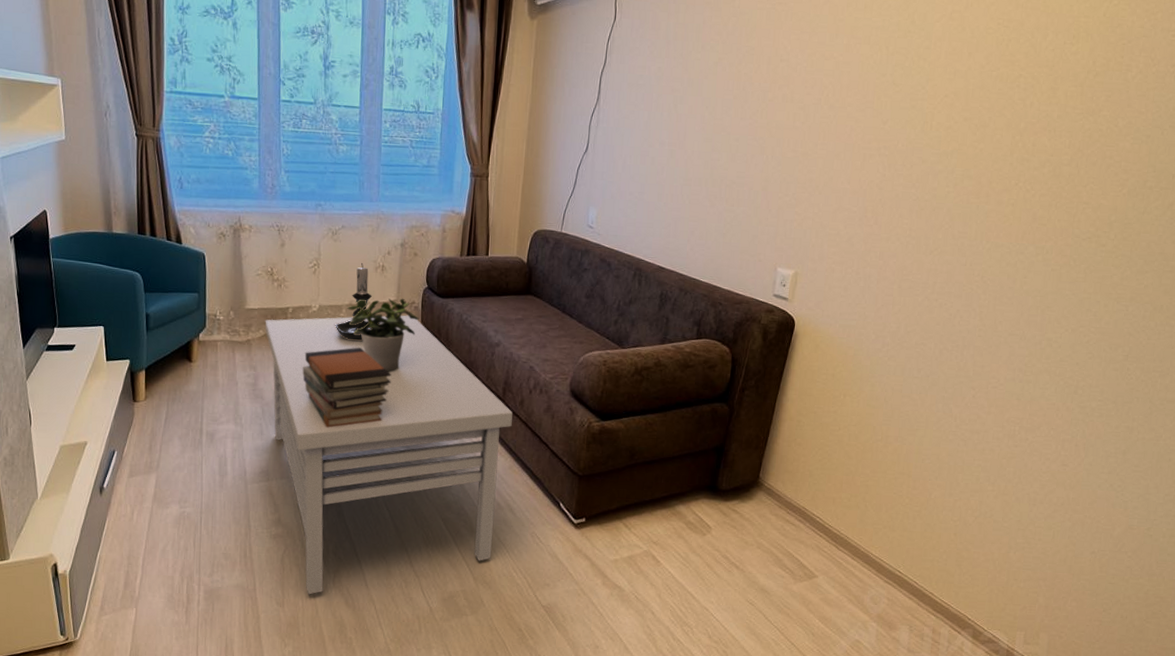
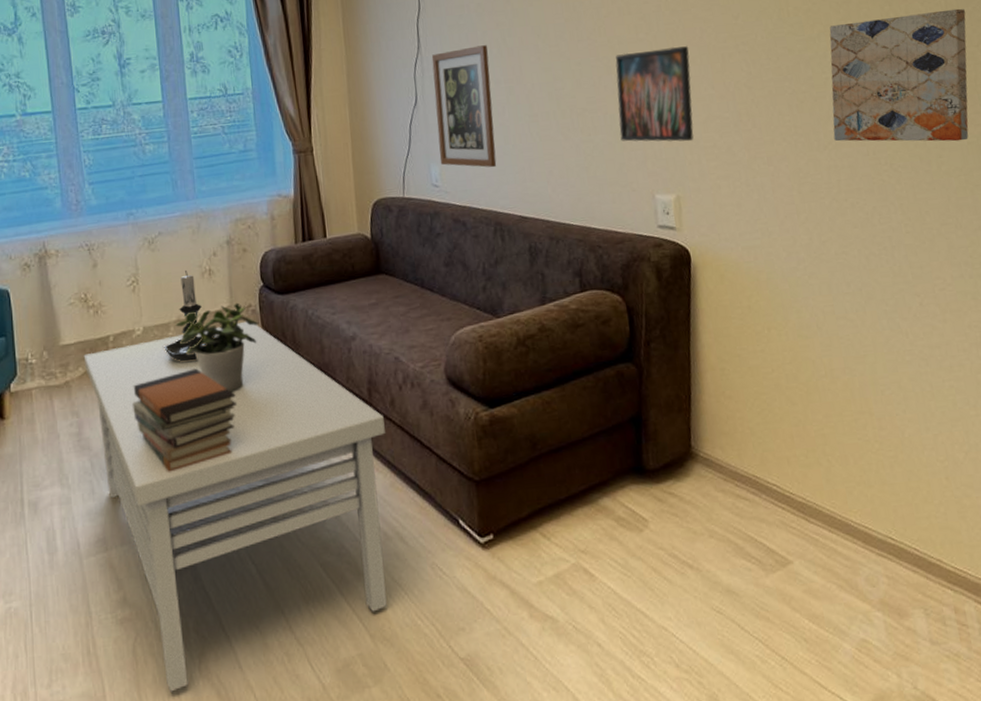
wall art: none [598,107,660,220] -> present [431,45,497,168]
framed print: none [759,137,837,227] -> present [615,46,694,142]
wall art: none [941,145,1084,267] -> present [829,8,969,142]

